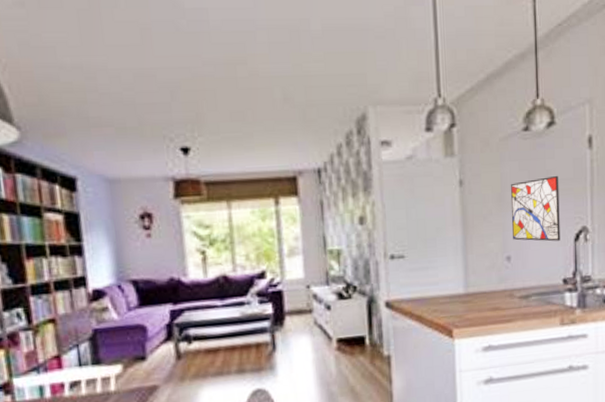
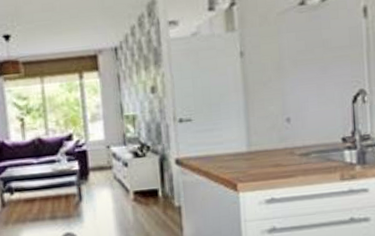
wall art: present [511,175,560,242] -> none [289,43,338,104]

